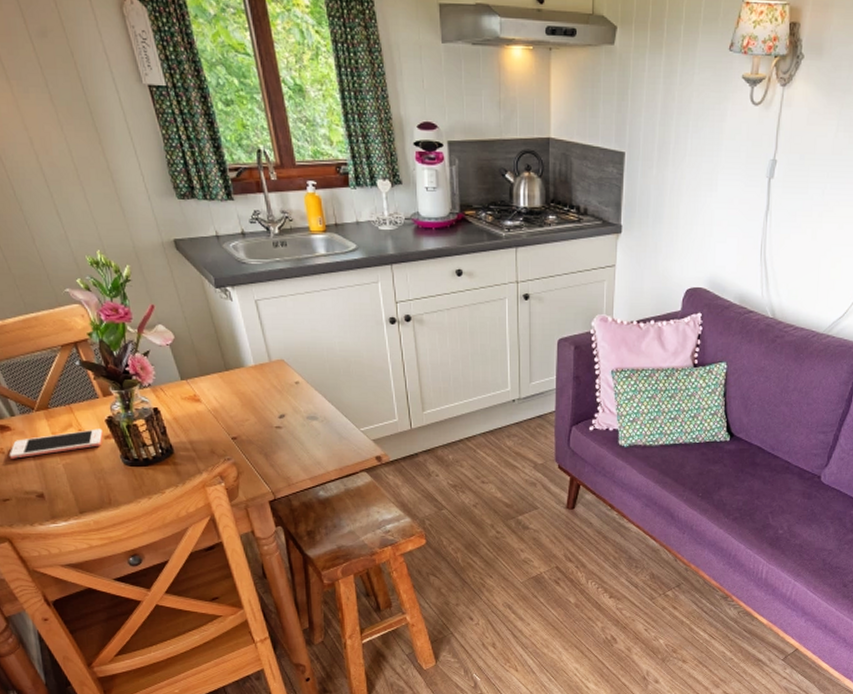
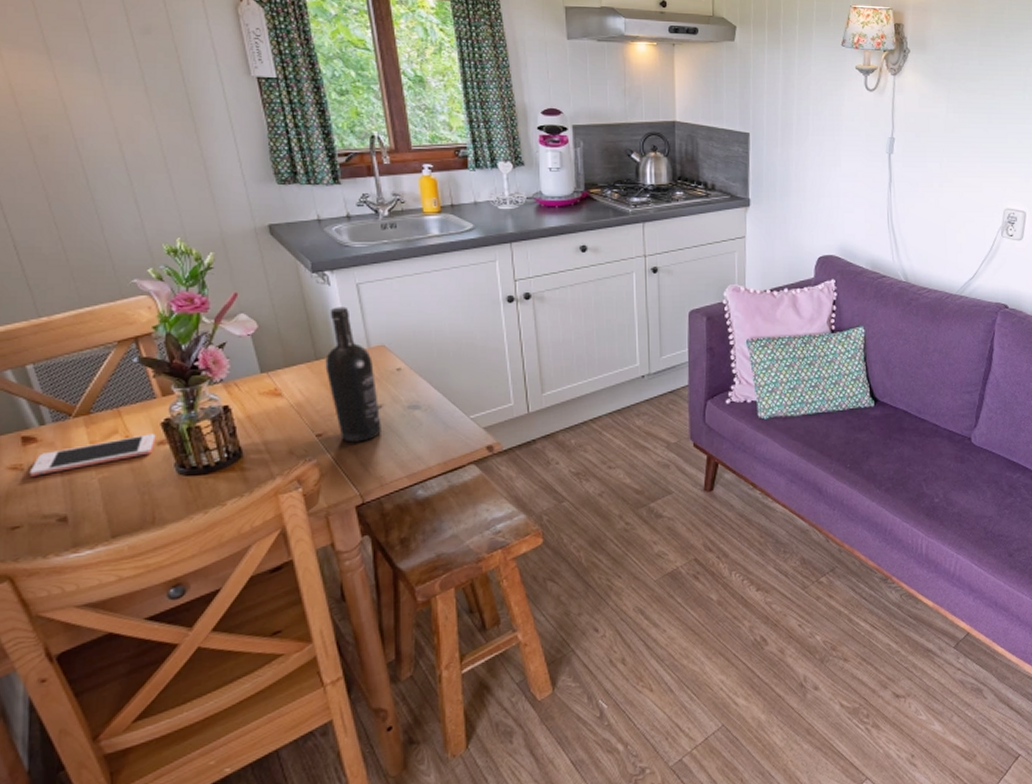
wine bottle: none [234,321,286,446] -> present [325,306,381,443]

